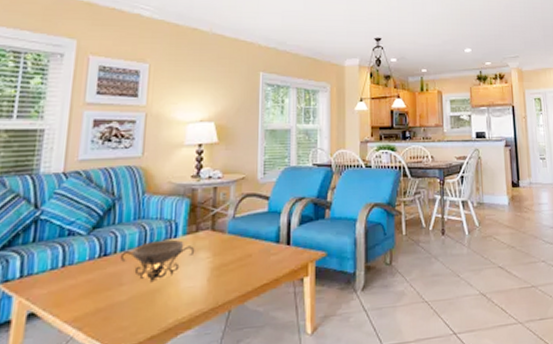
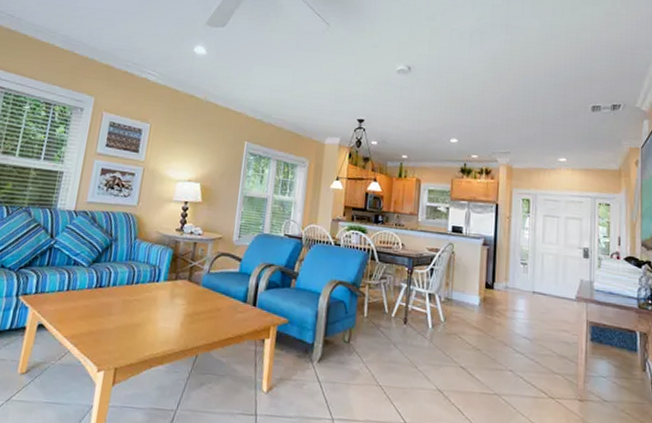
decorative bowl: present [120,239,195,283] -> none [111,282,173,318]

